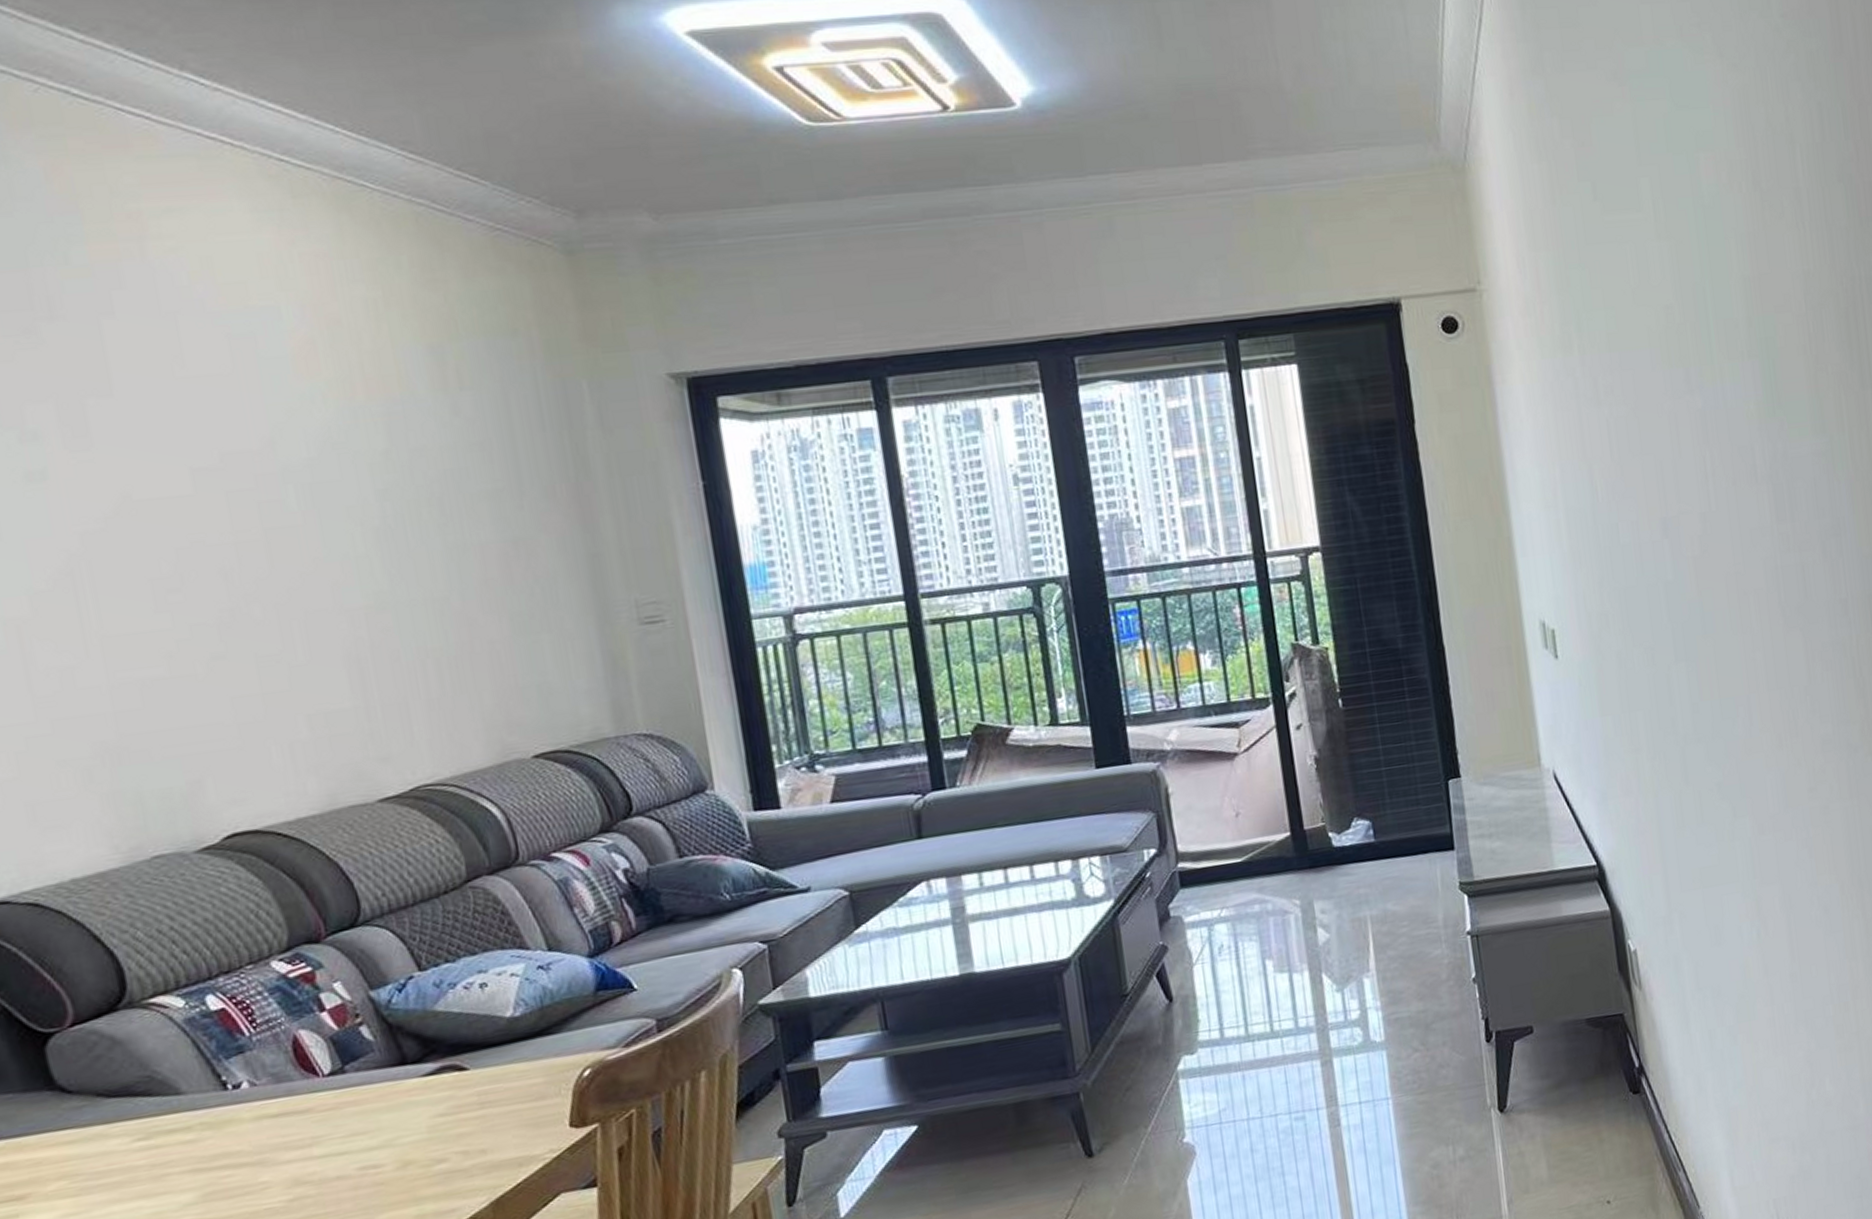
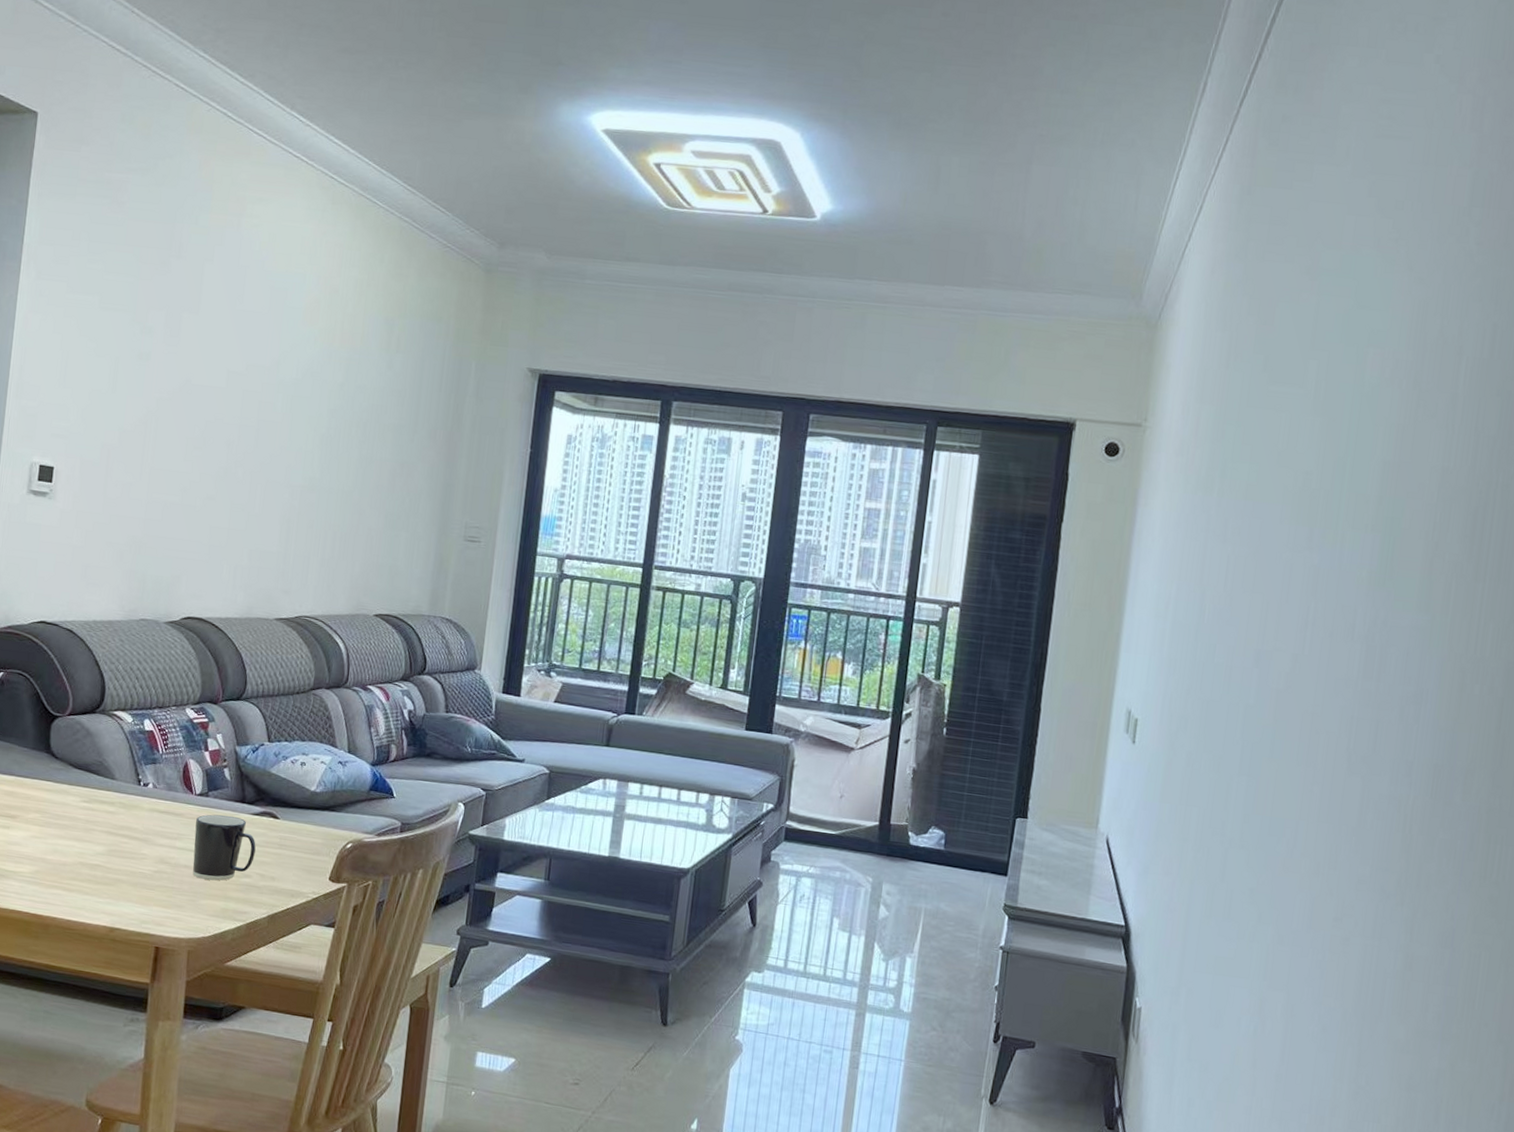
mug: none [335,1086,446,1188] -> present [192,814,256,881]

